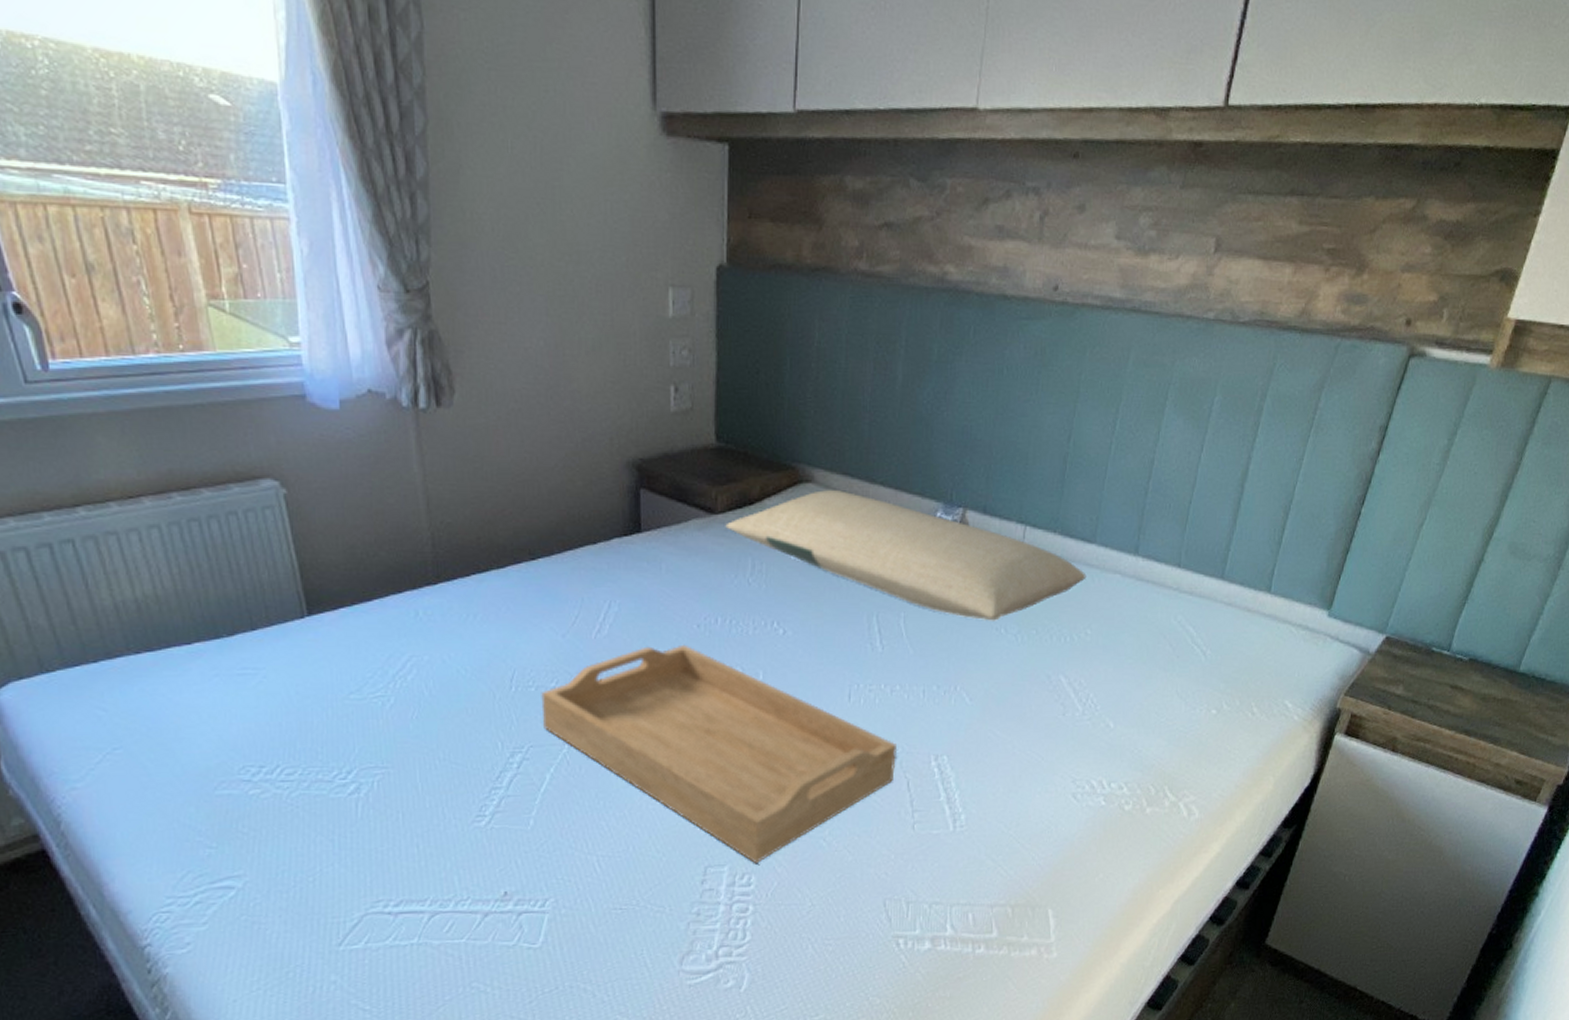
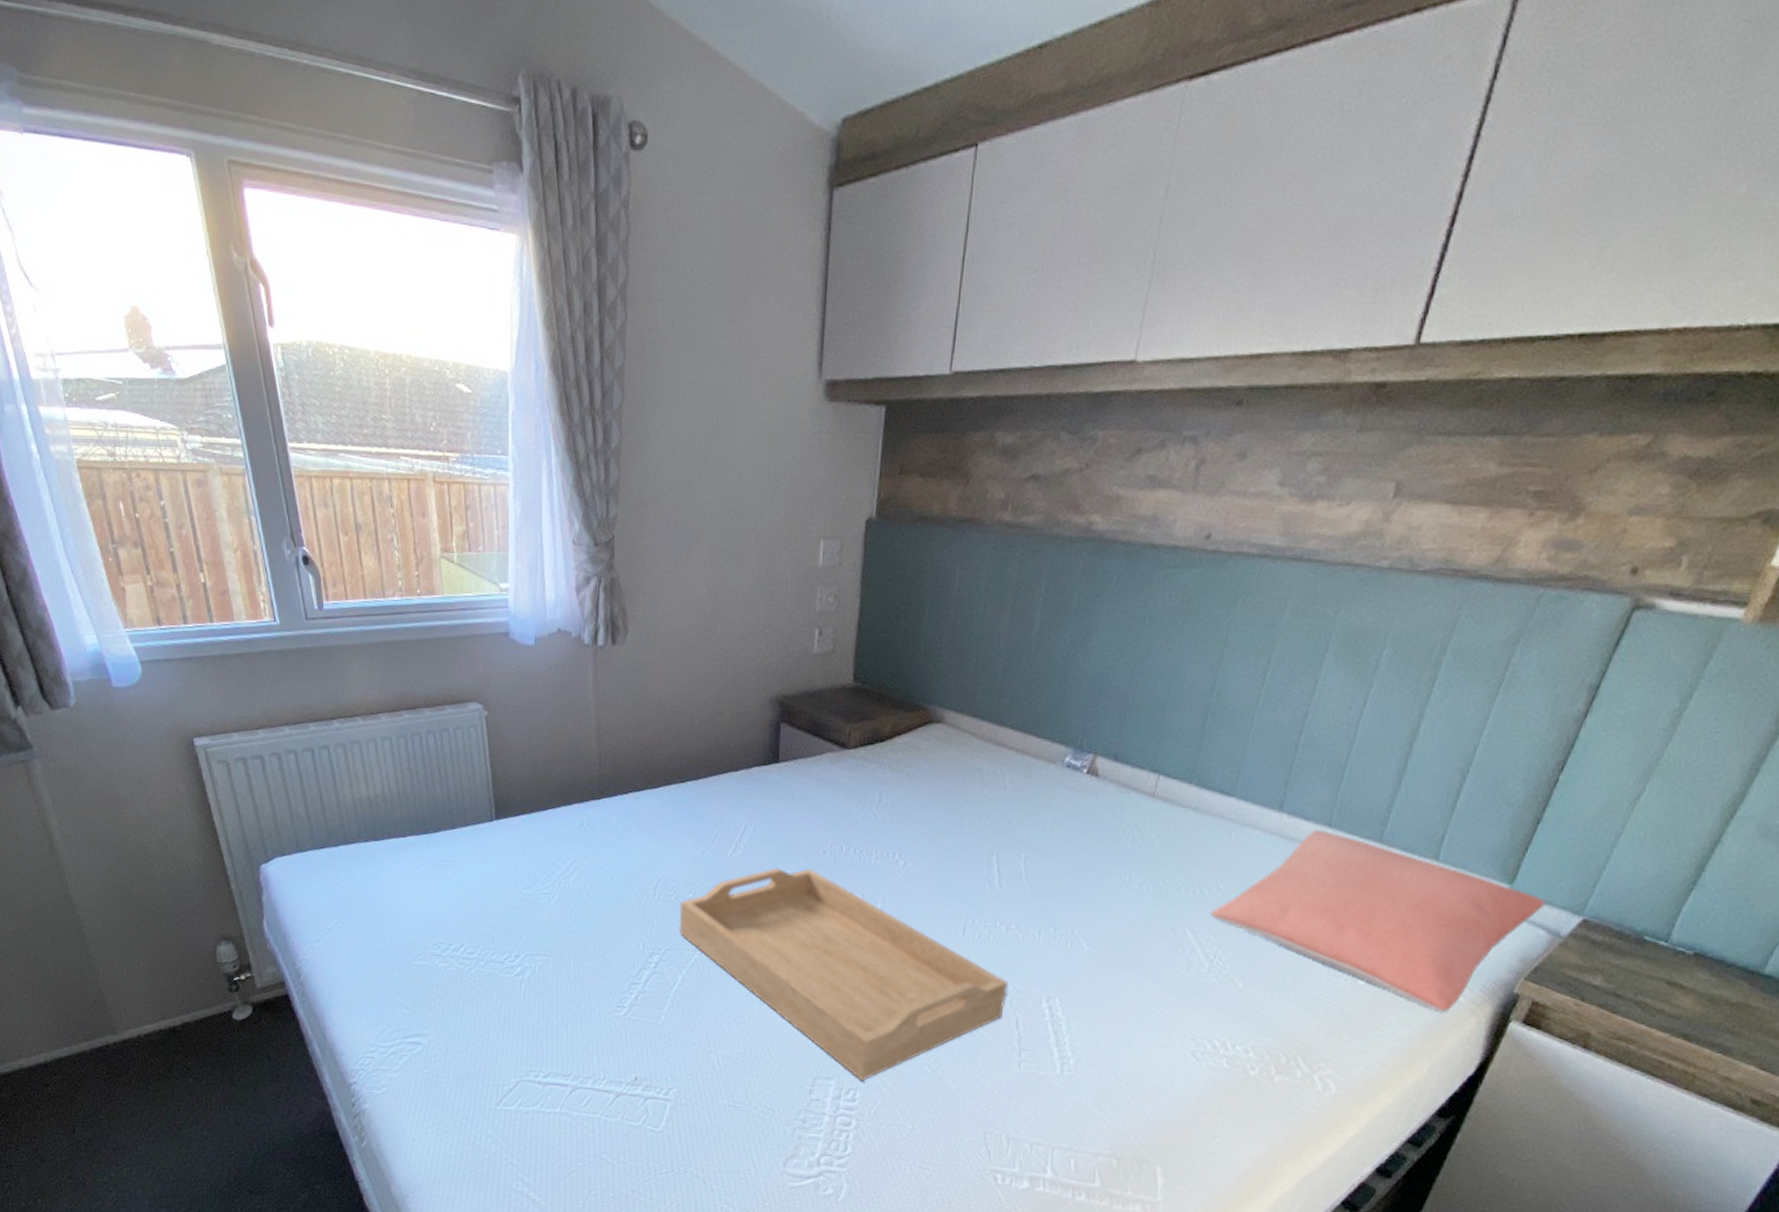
pillow: present [725,490,1087,621] -> none [856,731,1223,869]
pillow: none [1081,570,1357,731] -> present [1211,829,1546,1012]

